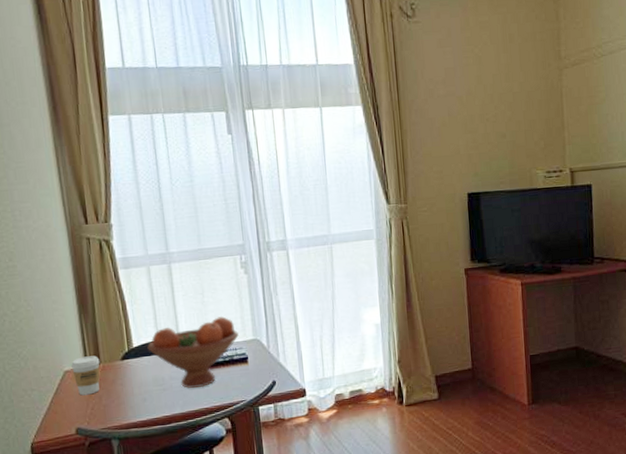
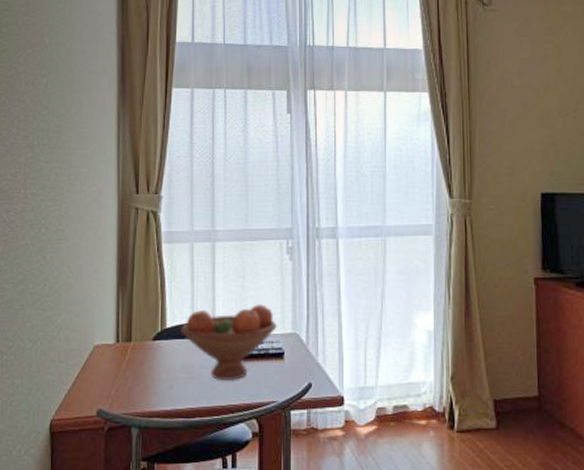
coffee cup: present [71,355,100,396] -> none [102,332,131,374]

